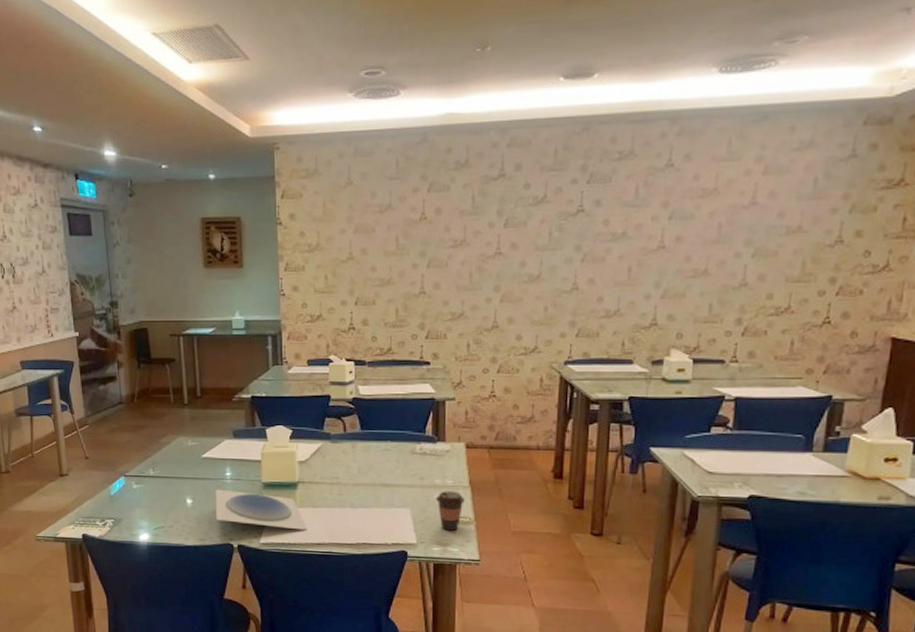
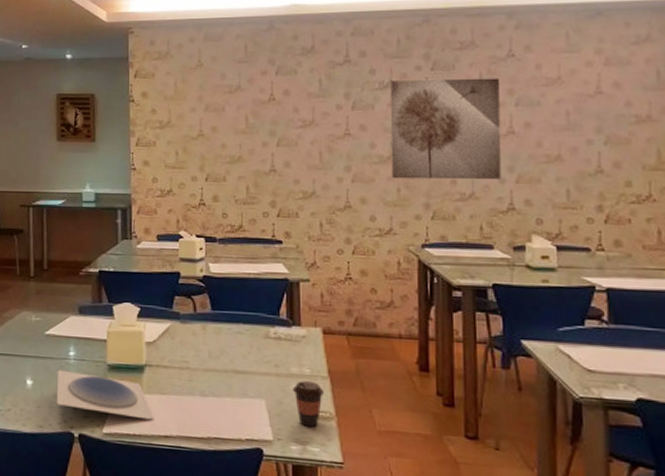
wall art: none [540,190,656,298] -> present [390,78,501,180]

